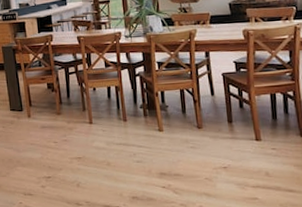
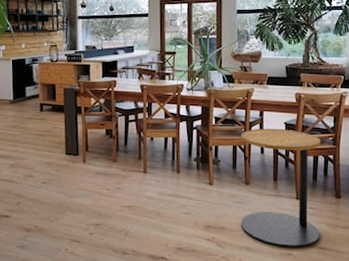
side table: none [187,68,287,191] -> present [241,128,320,247]

